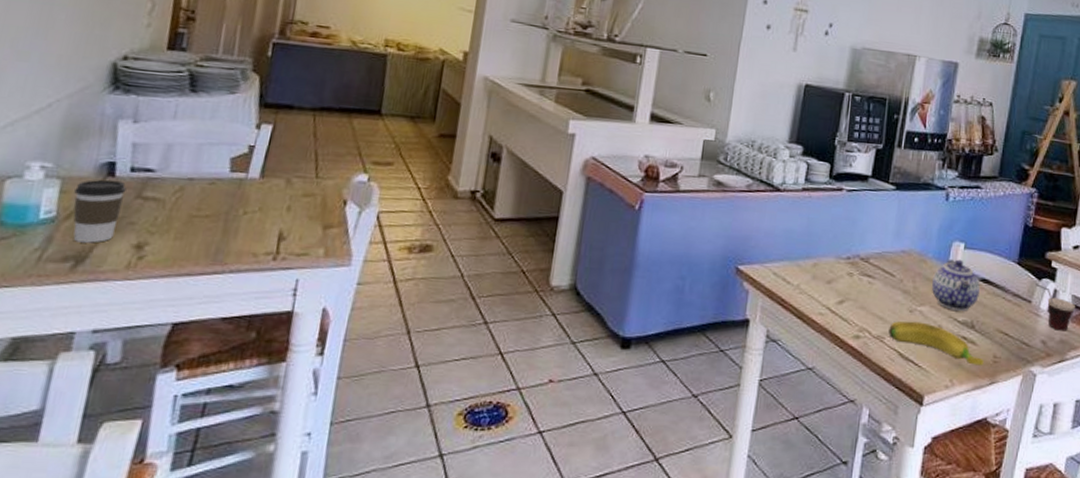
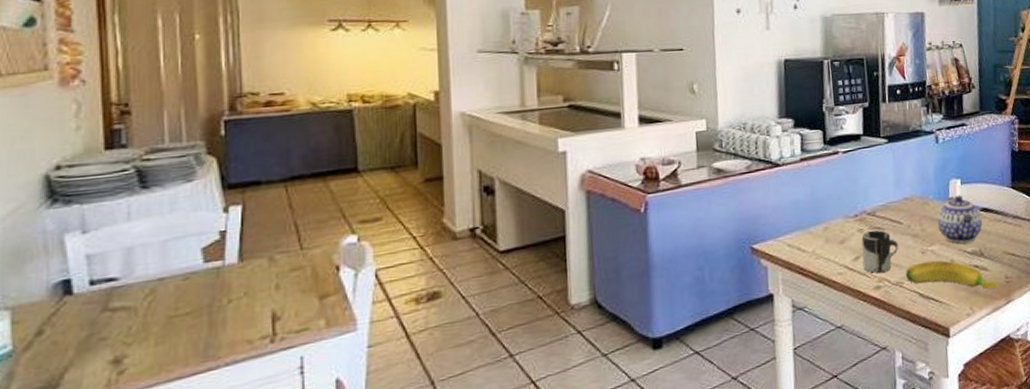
coffee cup: present [73,179,127,243] -> none [29,297,89,372]
cup: none [846,276,888,323] -> present [861,230,899,273]

